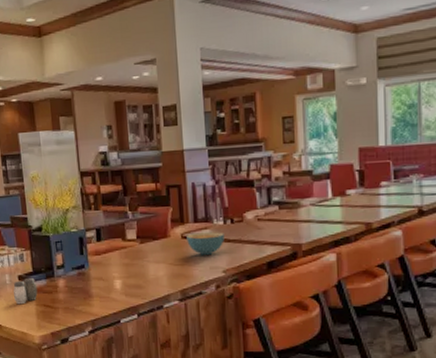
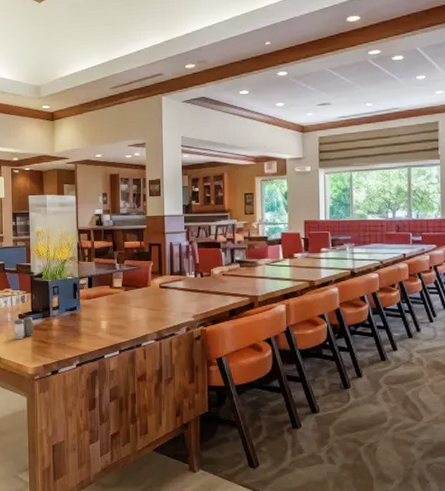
cereal bowl: present [187,232,225,255] -> none [164,283,195,302]

